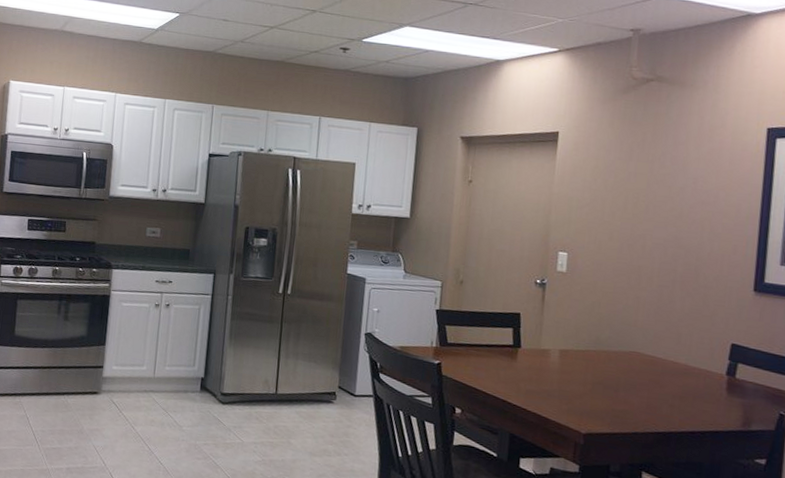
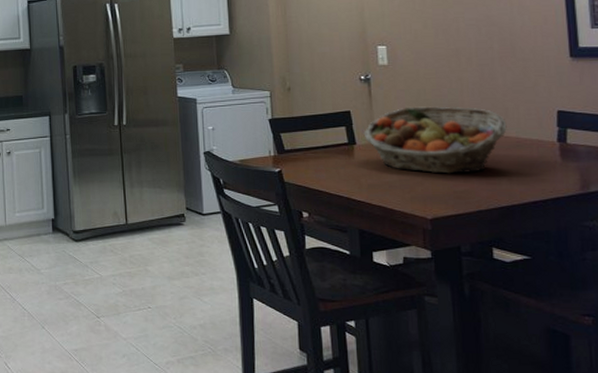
fruit basket: none [530,318,678,394] -> present [363,106,507,174]

